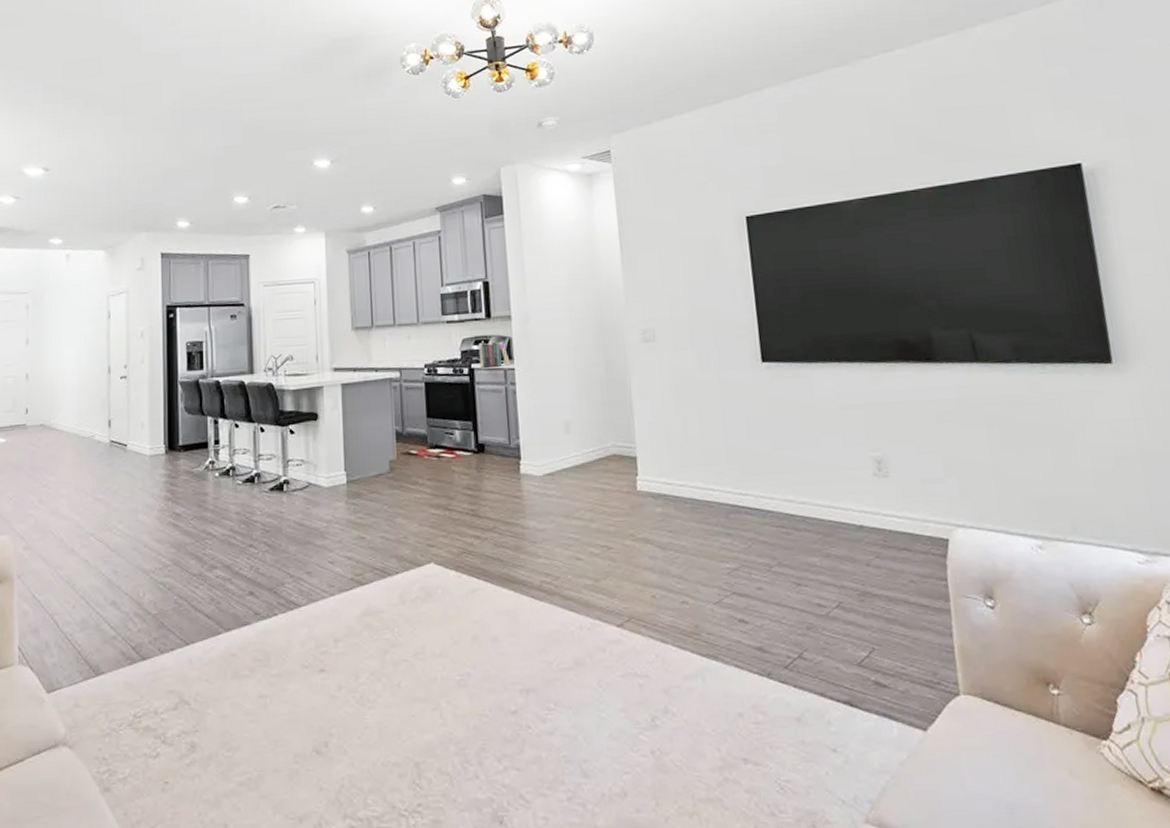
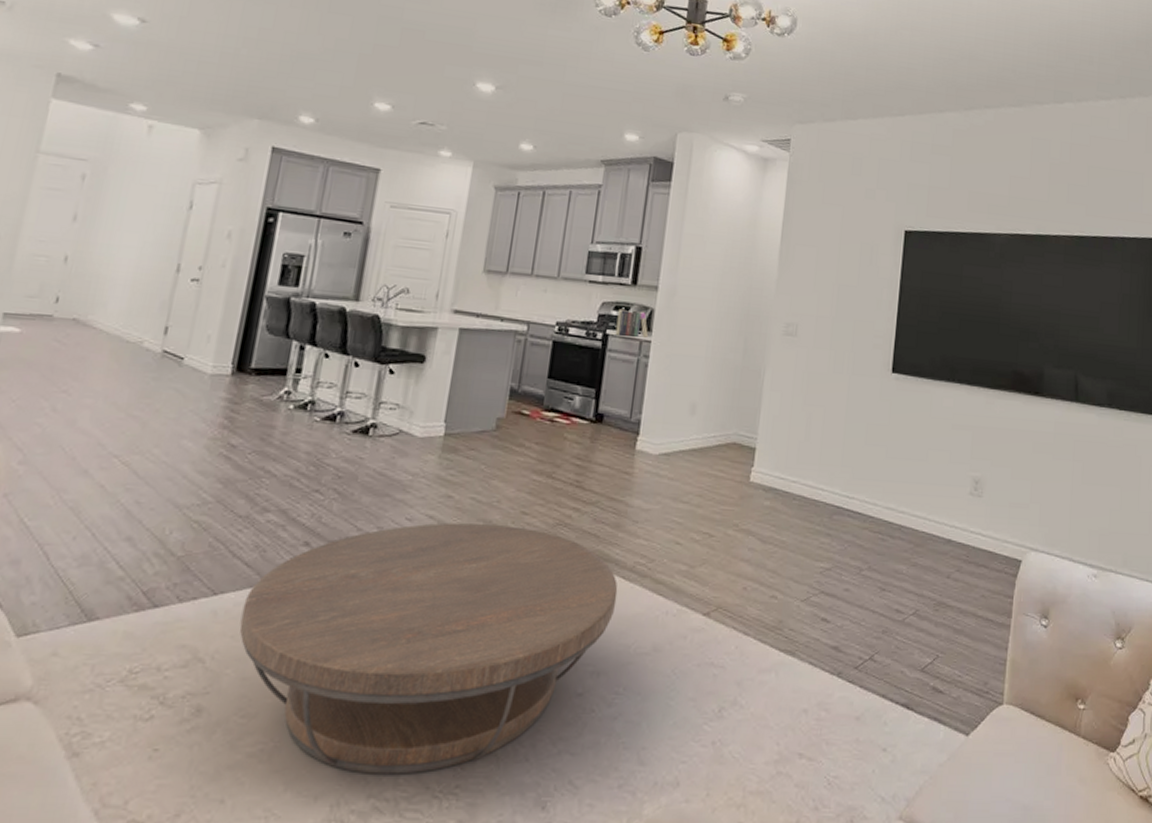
coffee table: none [211,559,531,797] -> present [239,523,618,775]

